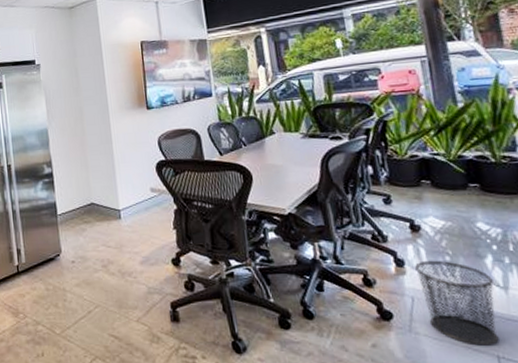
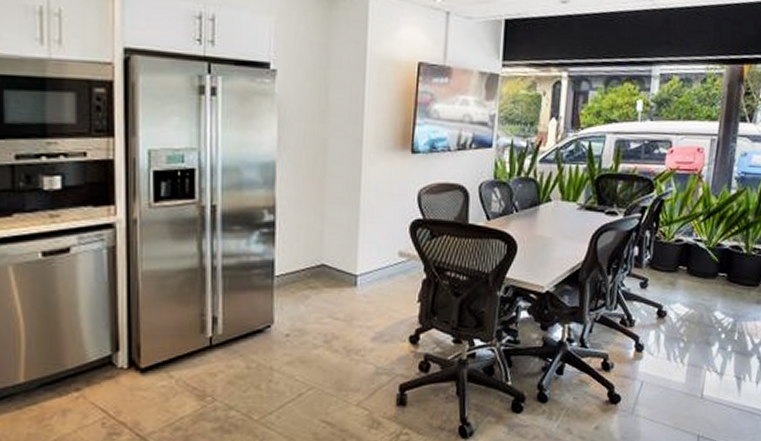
waste bin: present [415,260,499,346] -> none [651,346,714,426]

